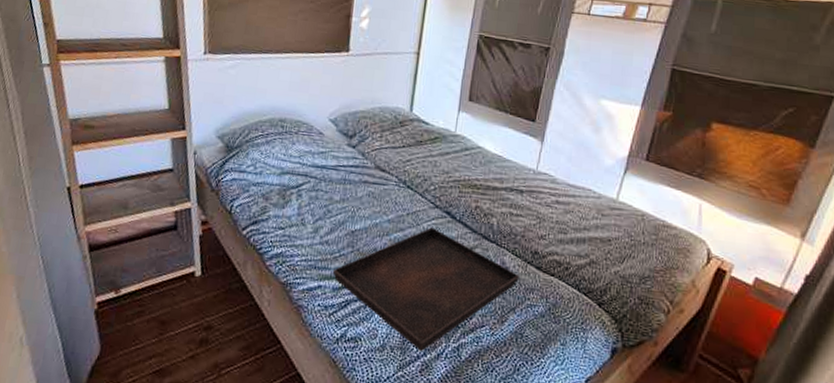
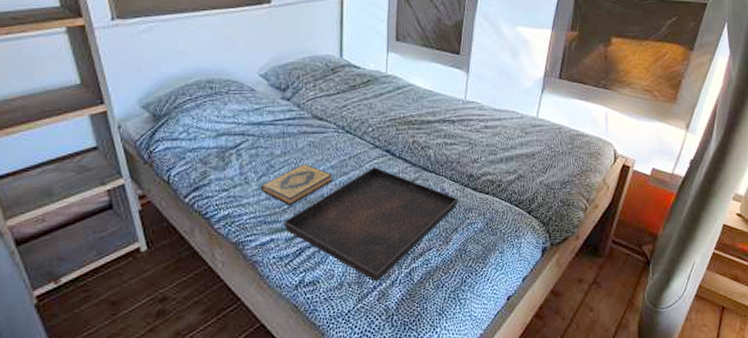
hardback book: none [316,213,389,254] -> present [262,163,333,206]

